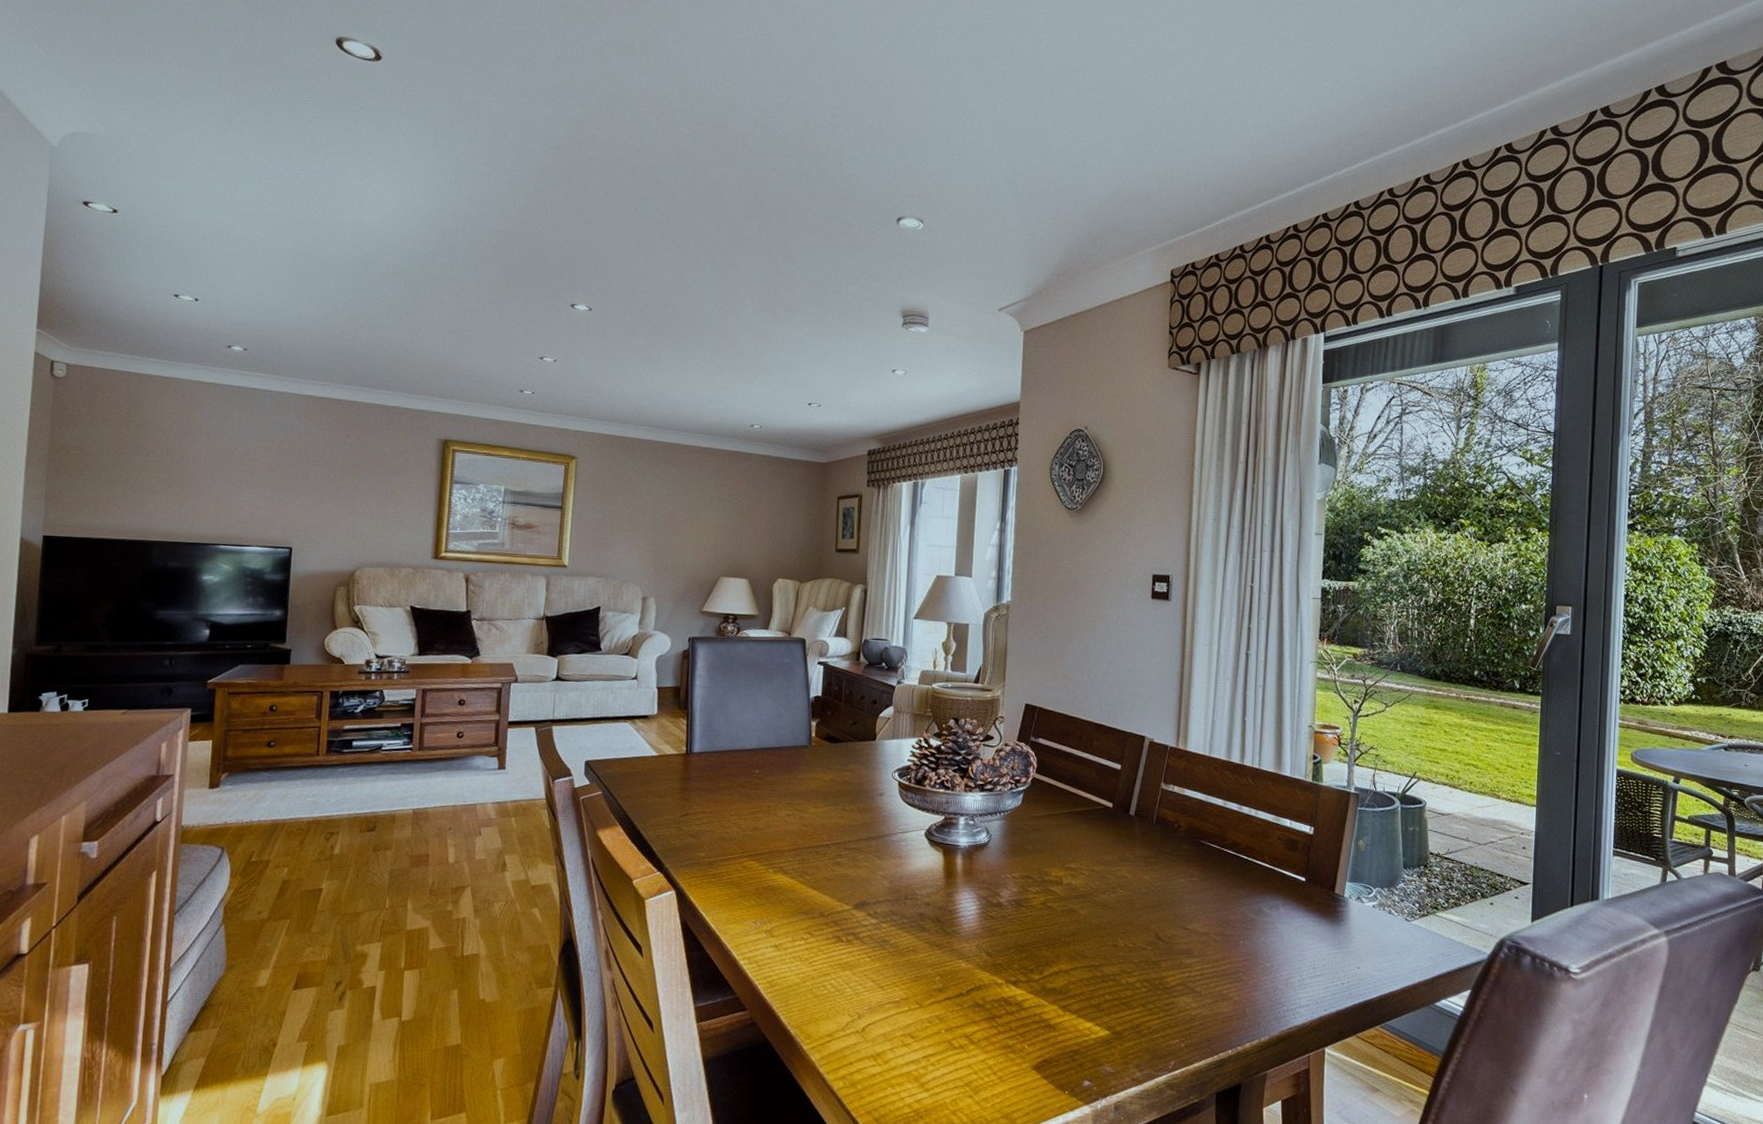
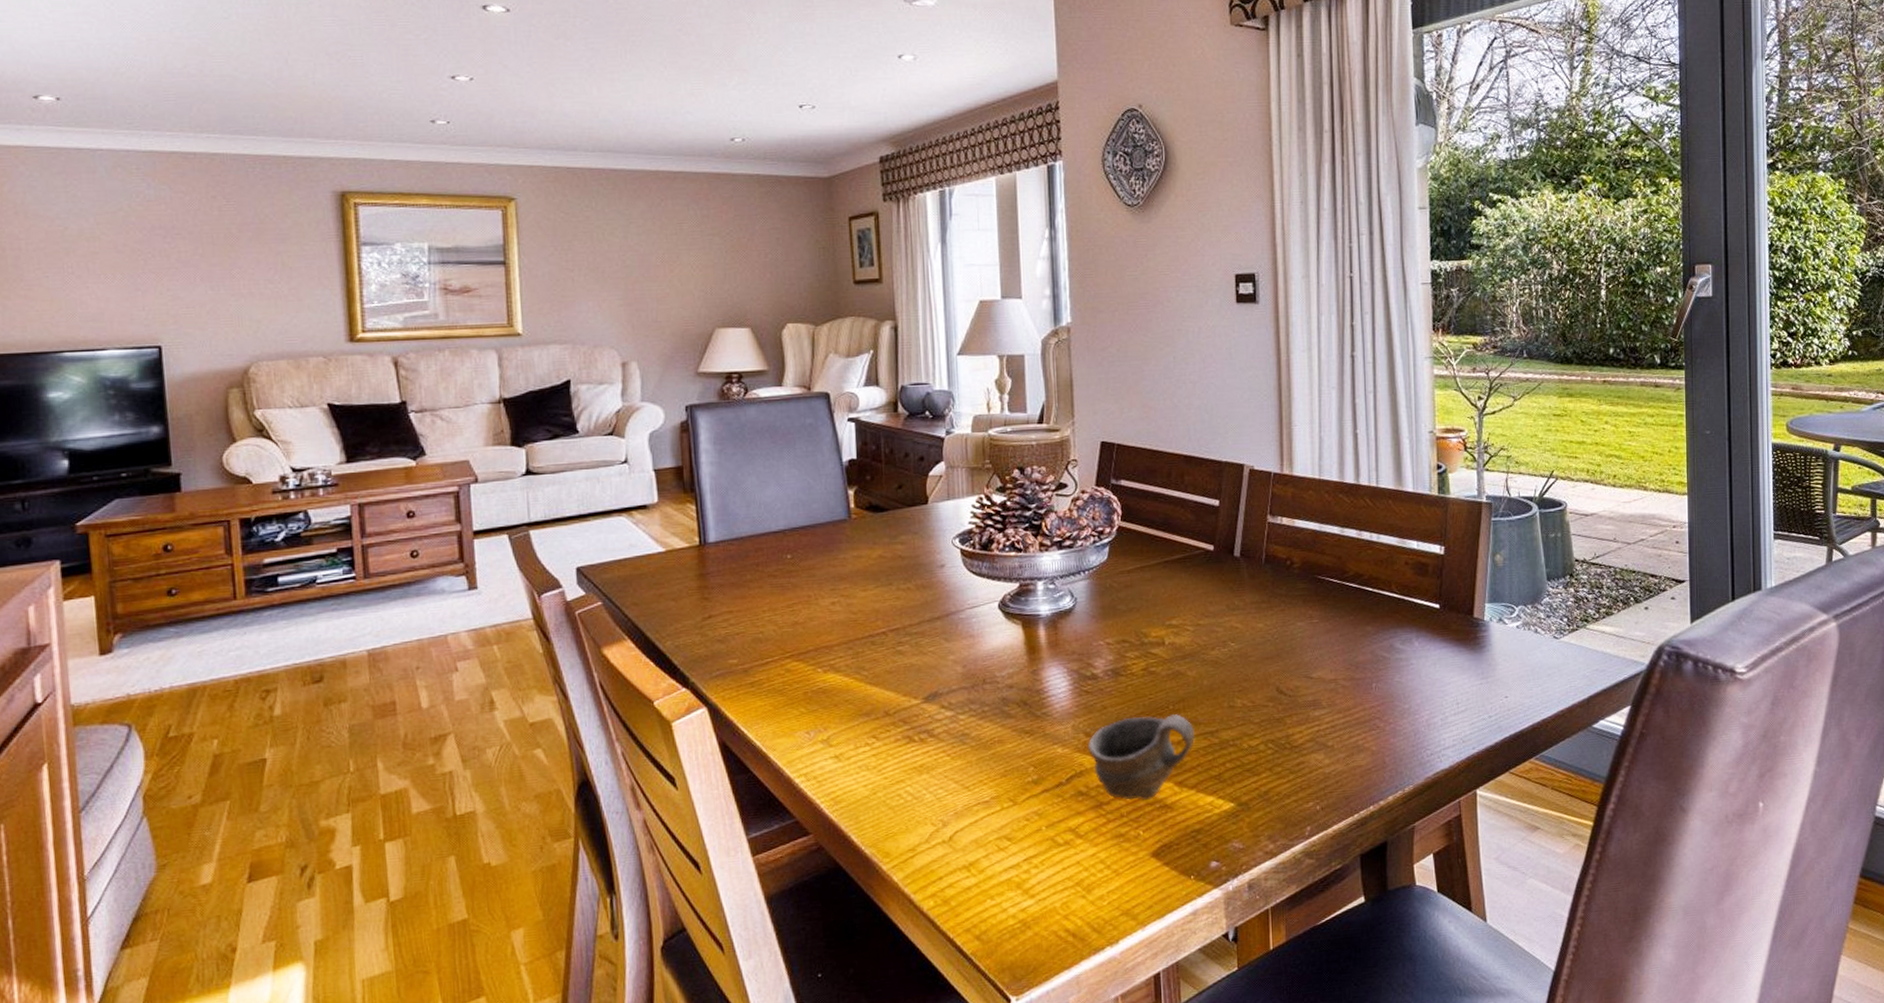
cup: none [988,943,1081,1018] -> present [1088,714,1196,800]

